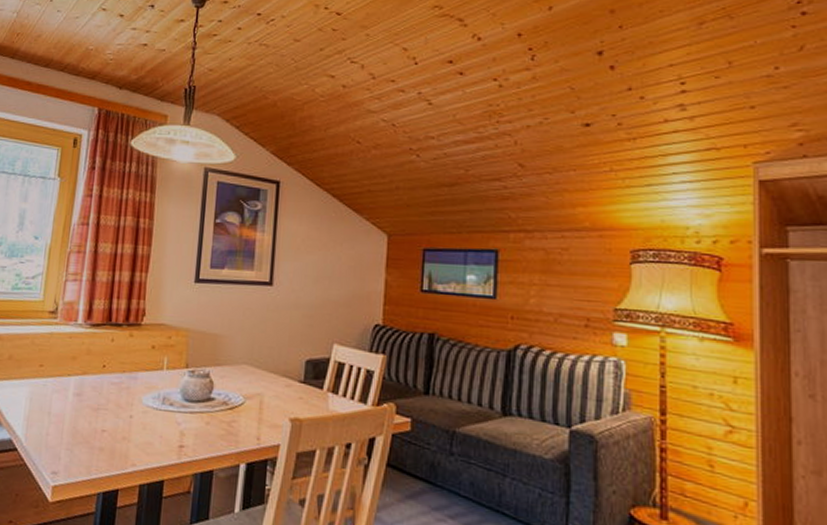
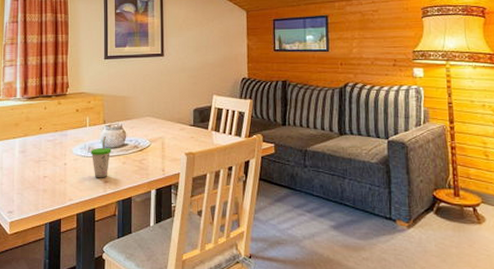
cup: none [165,384,193,441] -> present [91,135,112,178]

